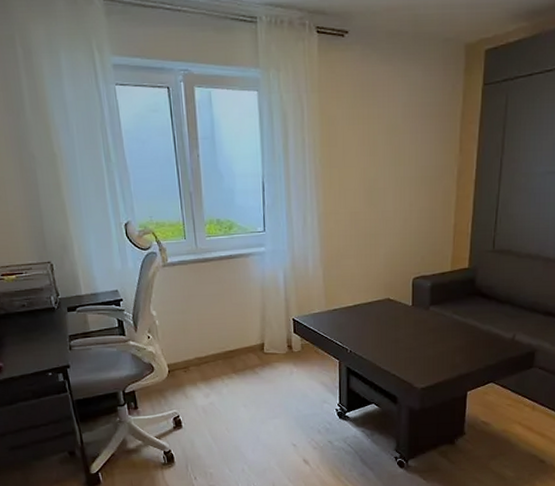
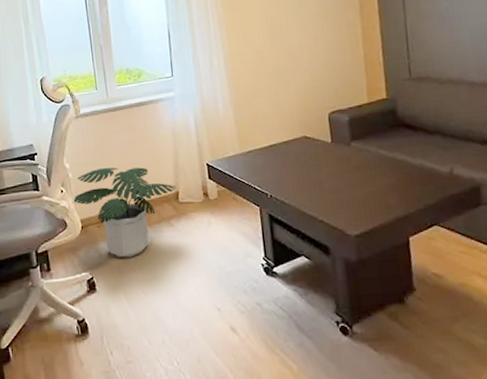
potted plant: none [159,317,262,400] -> present [72,167,177,258]

